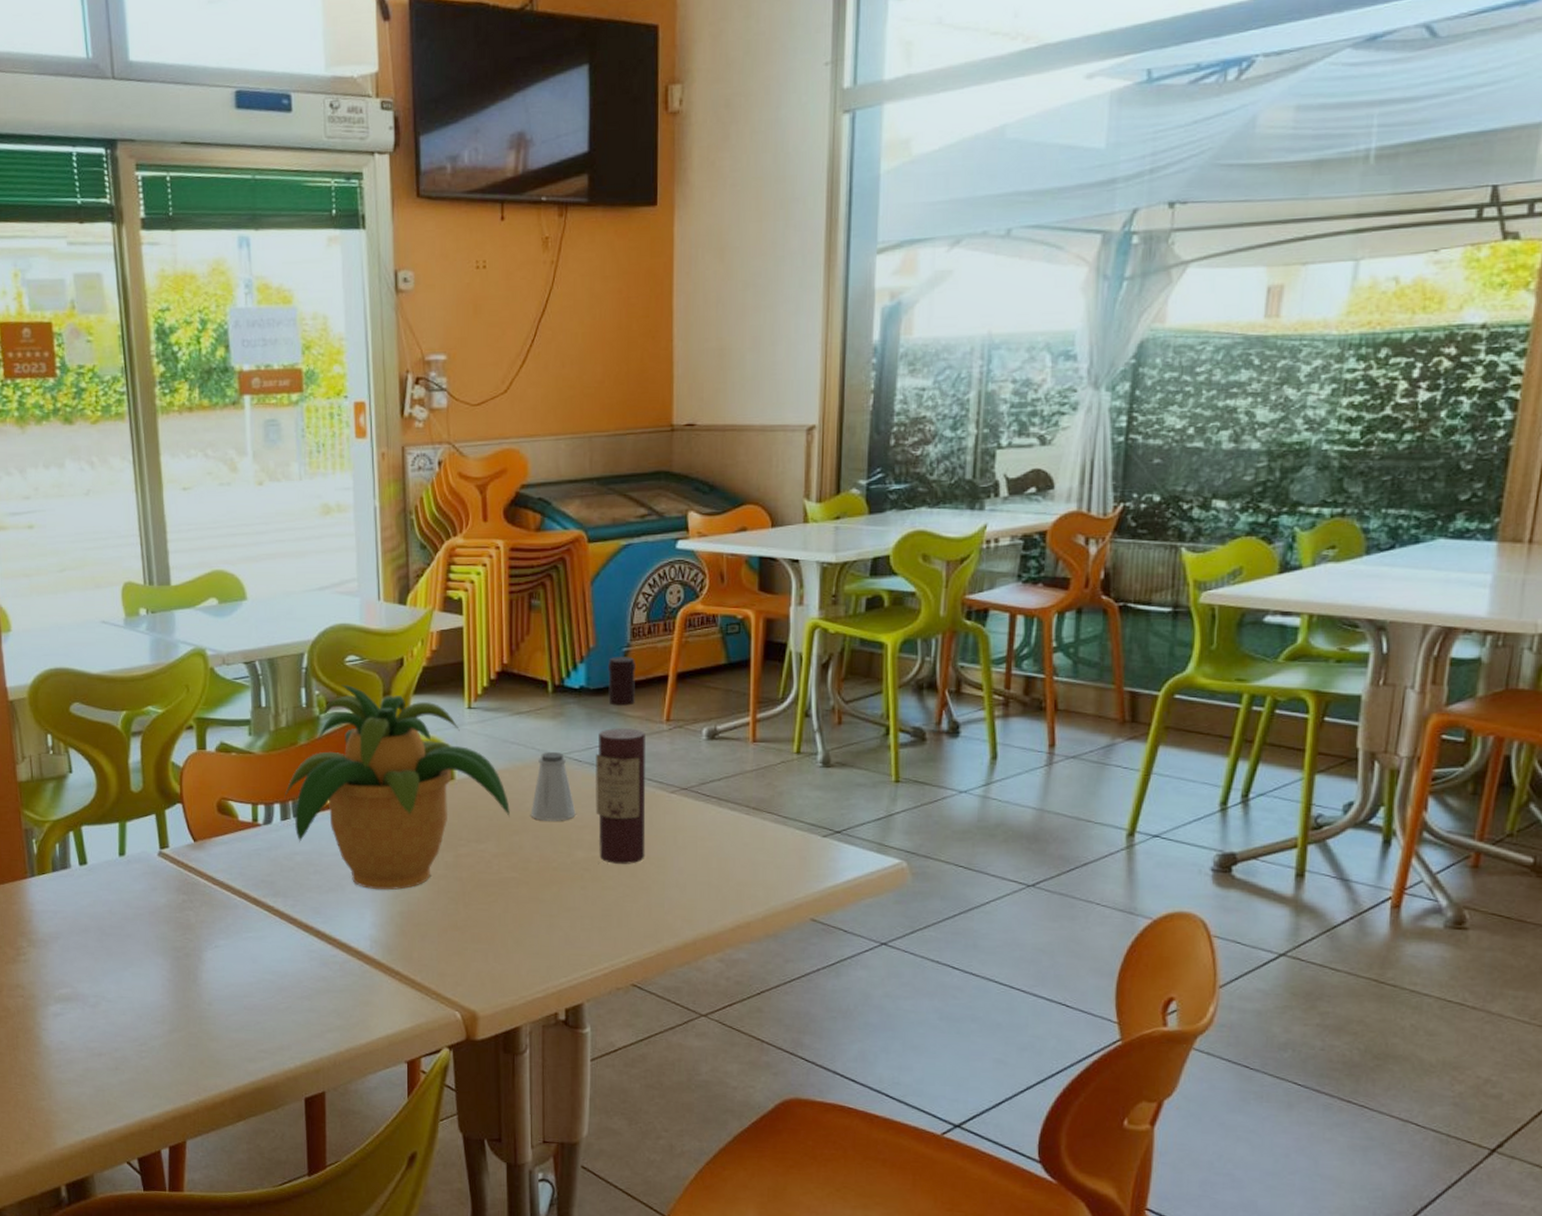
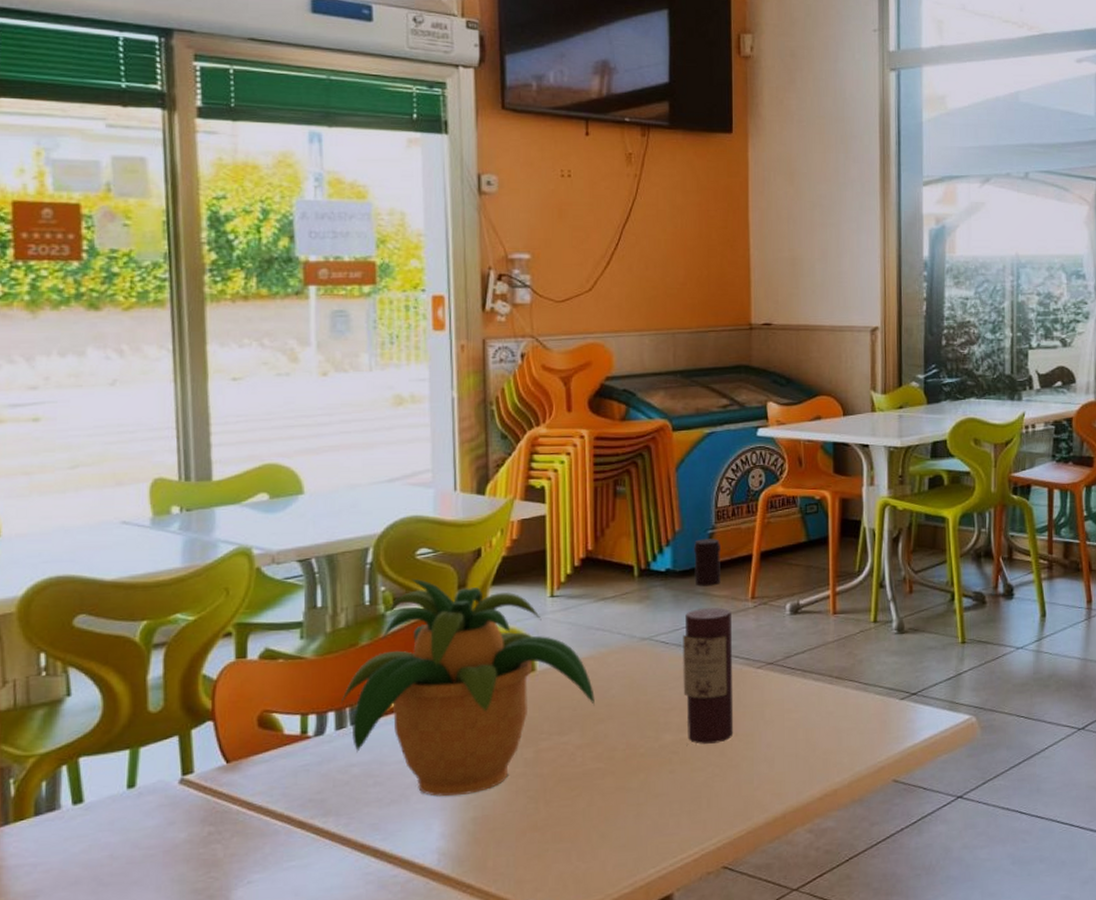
saltshaker: present [530,752,576,821] -> none [616,636,663,707]

